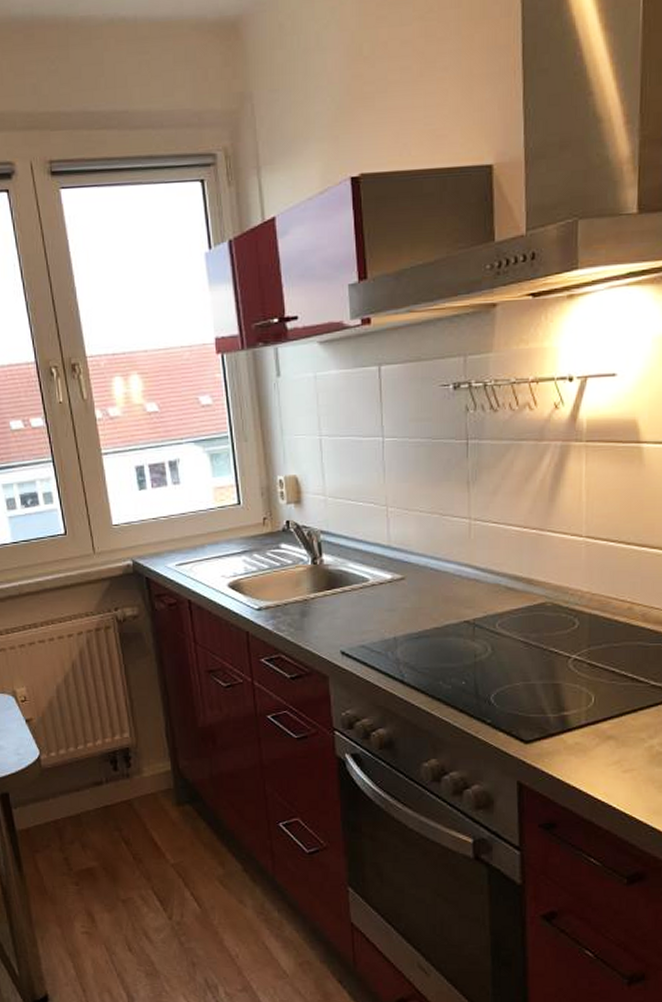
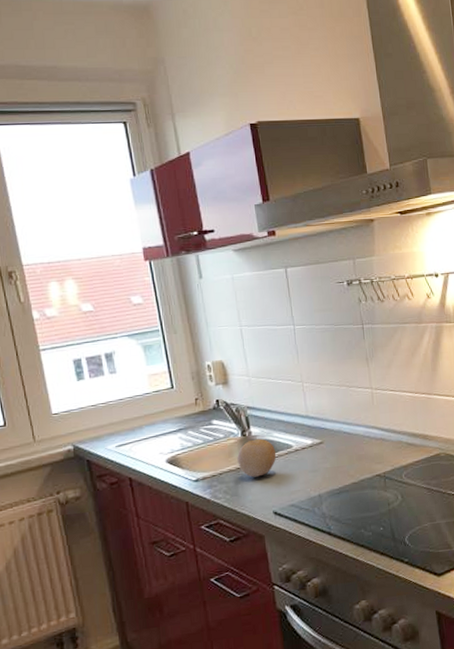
fruit: none [305,568,350,611] -> present [237,438,277,478]

